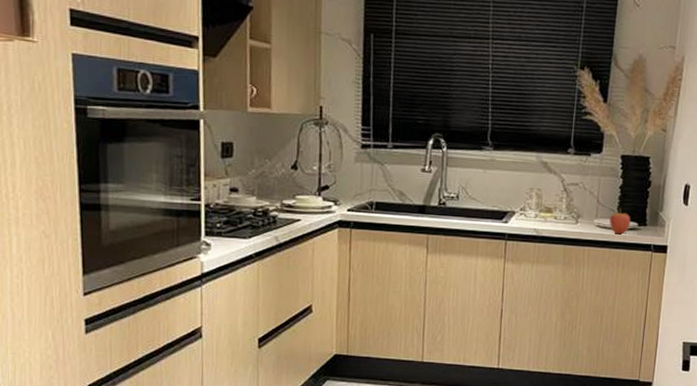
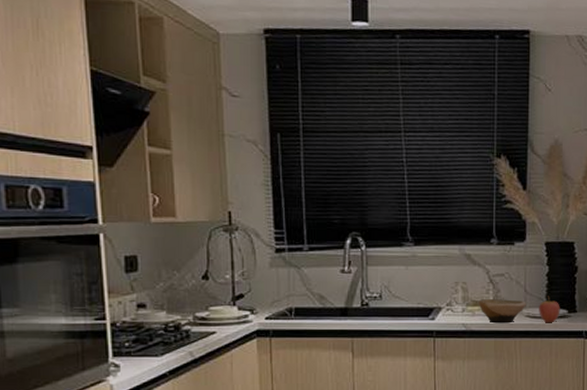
bowl: none [551,206,598,232] -> present [478,299,526,324]

